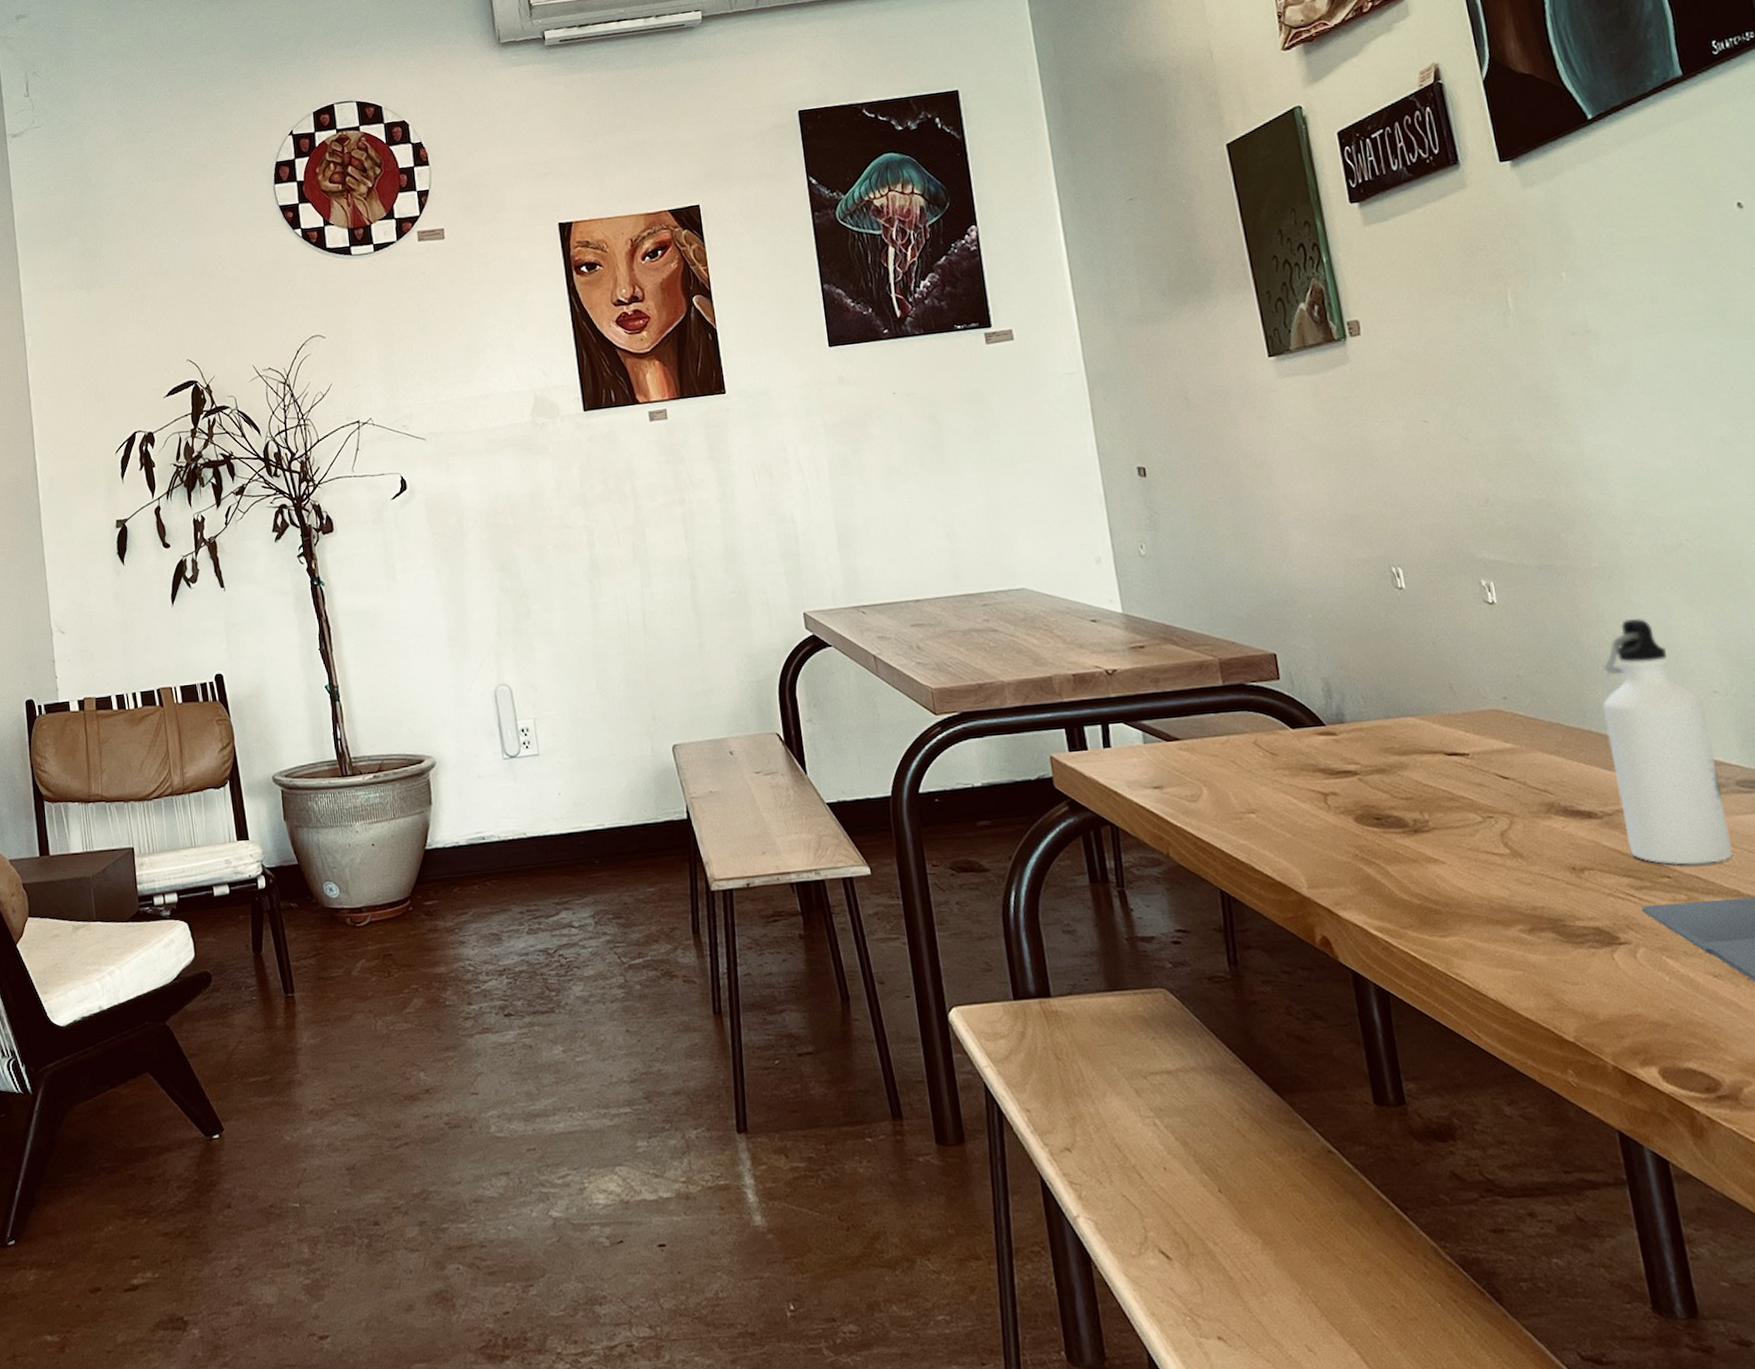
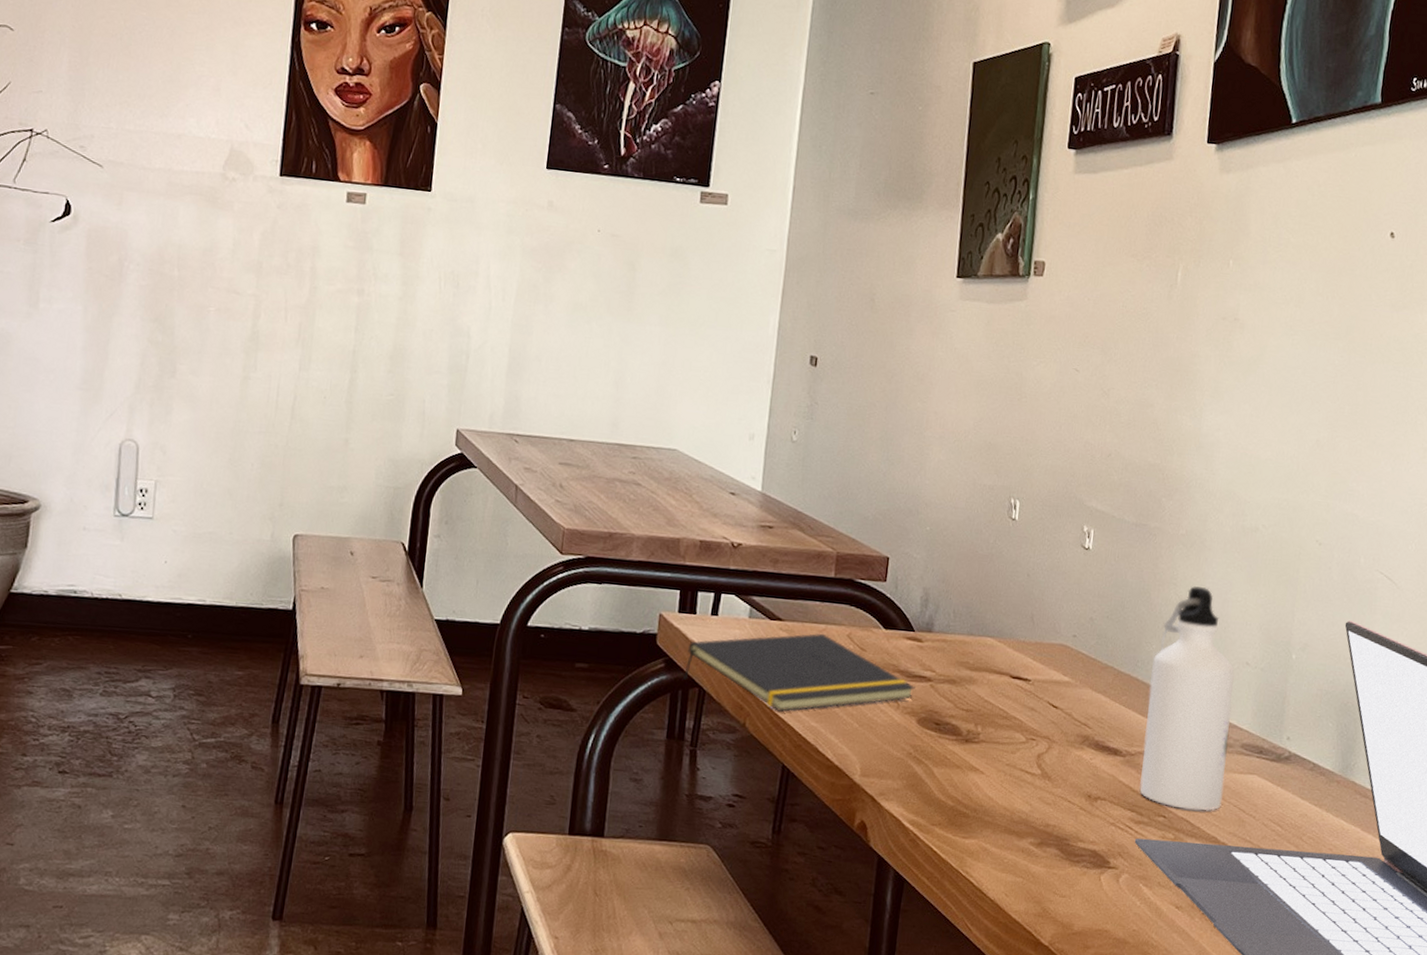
notepad: none [1088,745,1343,835] -> present [682,633,915,712]

